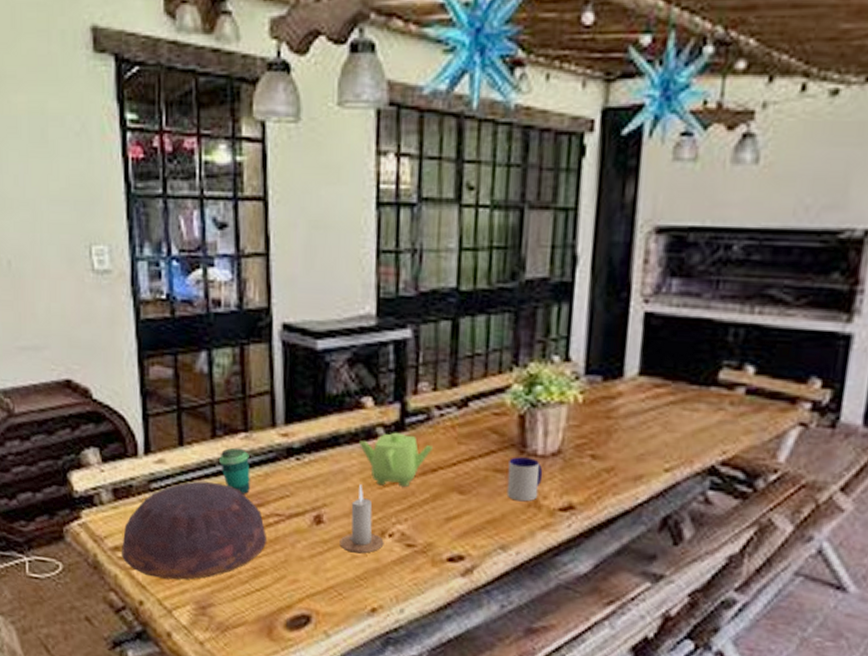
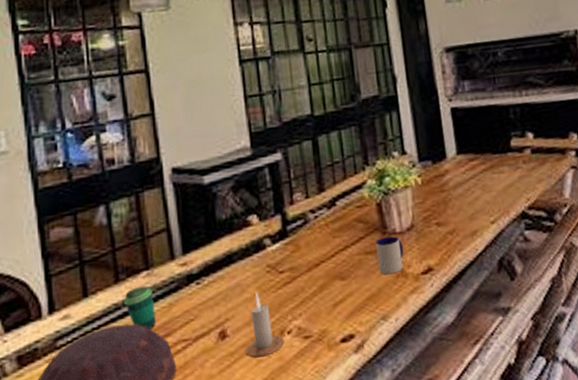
teapot: present [358,432,432,487] -> none [250,239,313,290]

